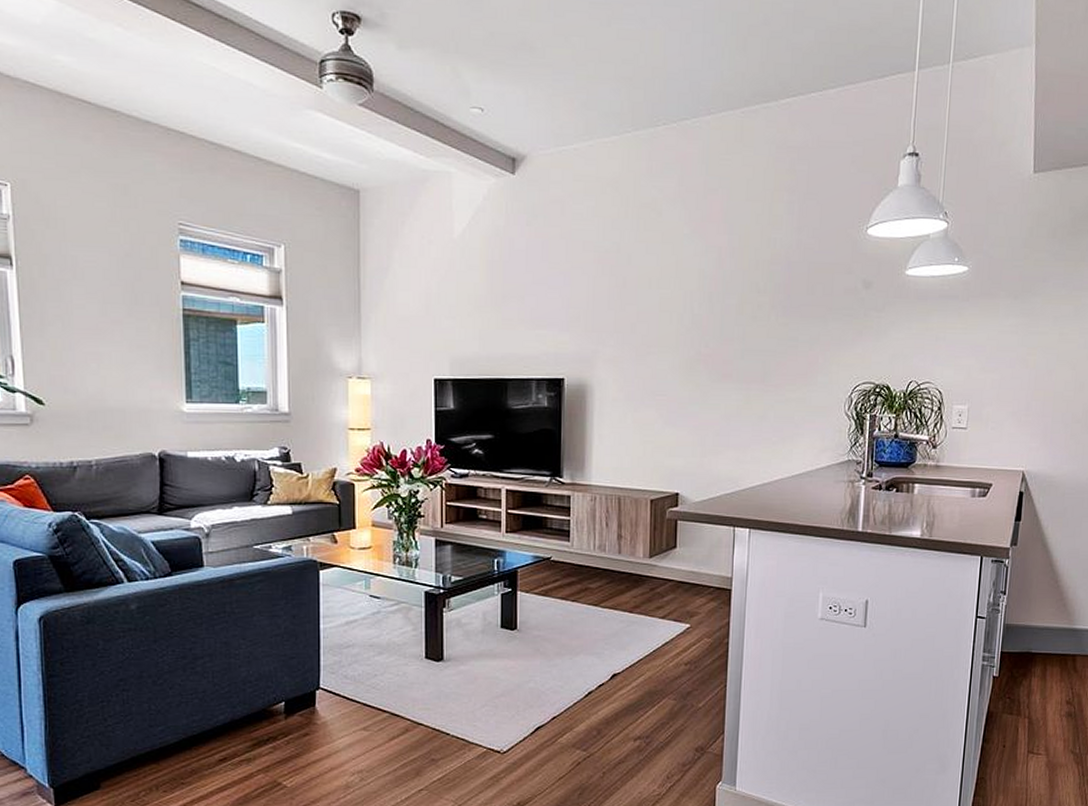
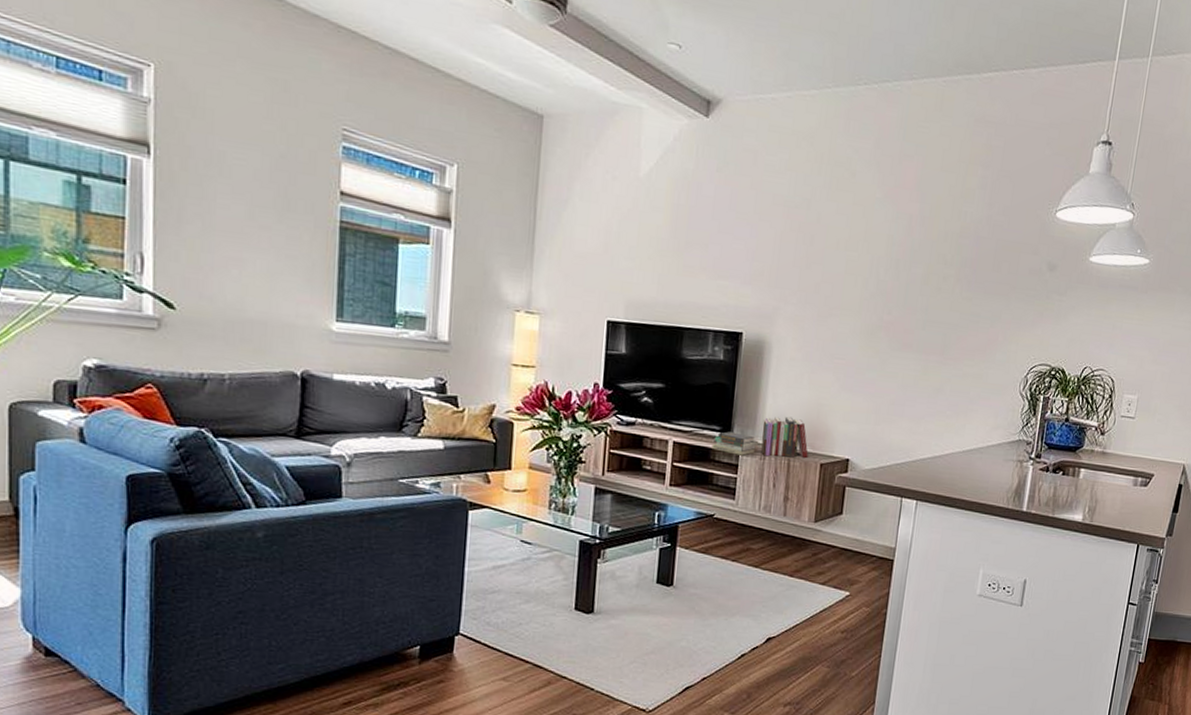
books: none [543,476,589,498] -> present [712,431,759,456]
books: none [591,456,638,497] -> present [761,416,808,459]

